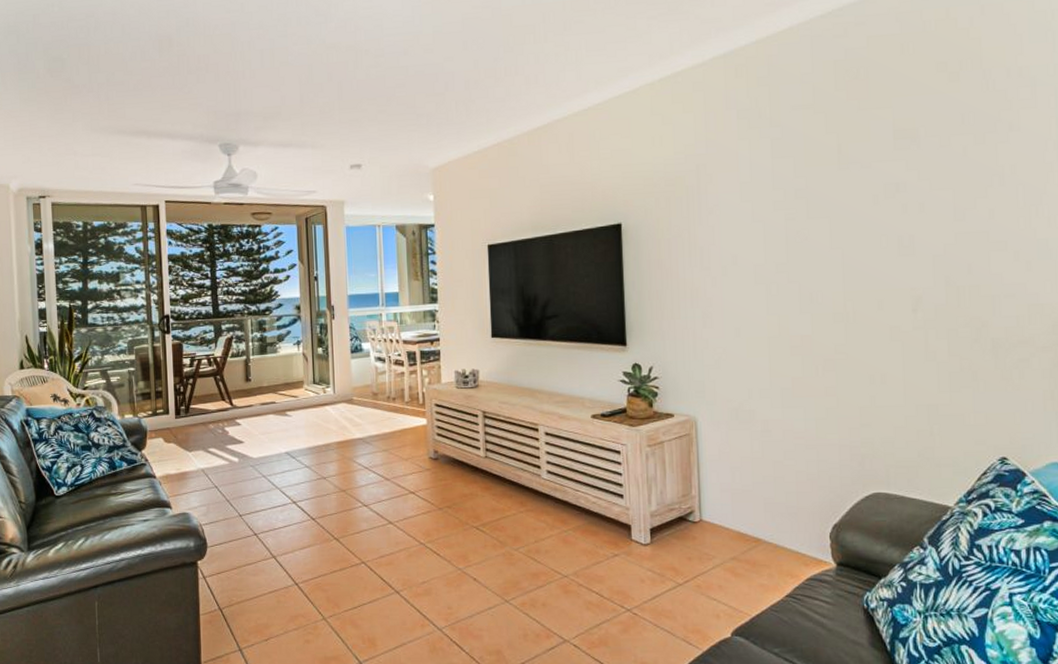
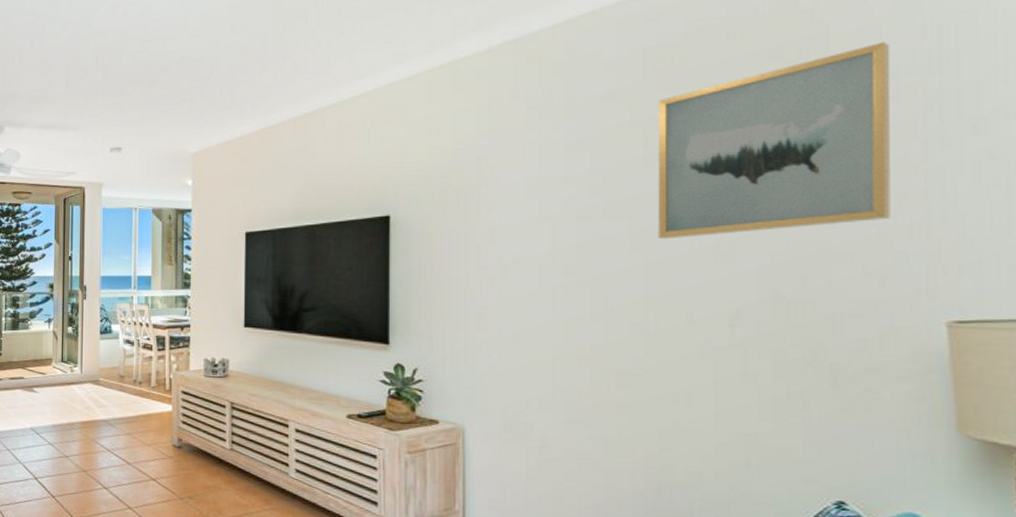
wall art: none [848,55,1034,236] -> present [657,41,891,240]

